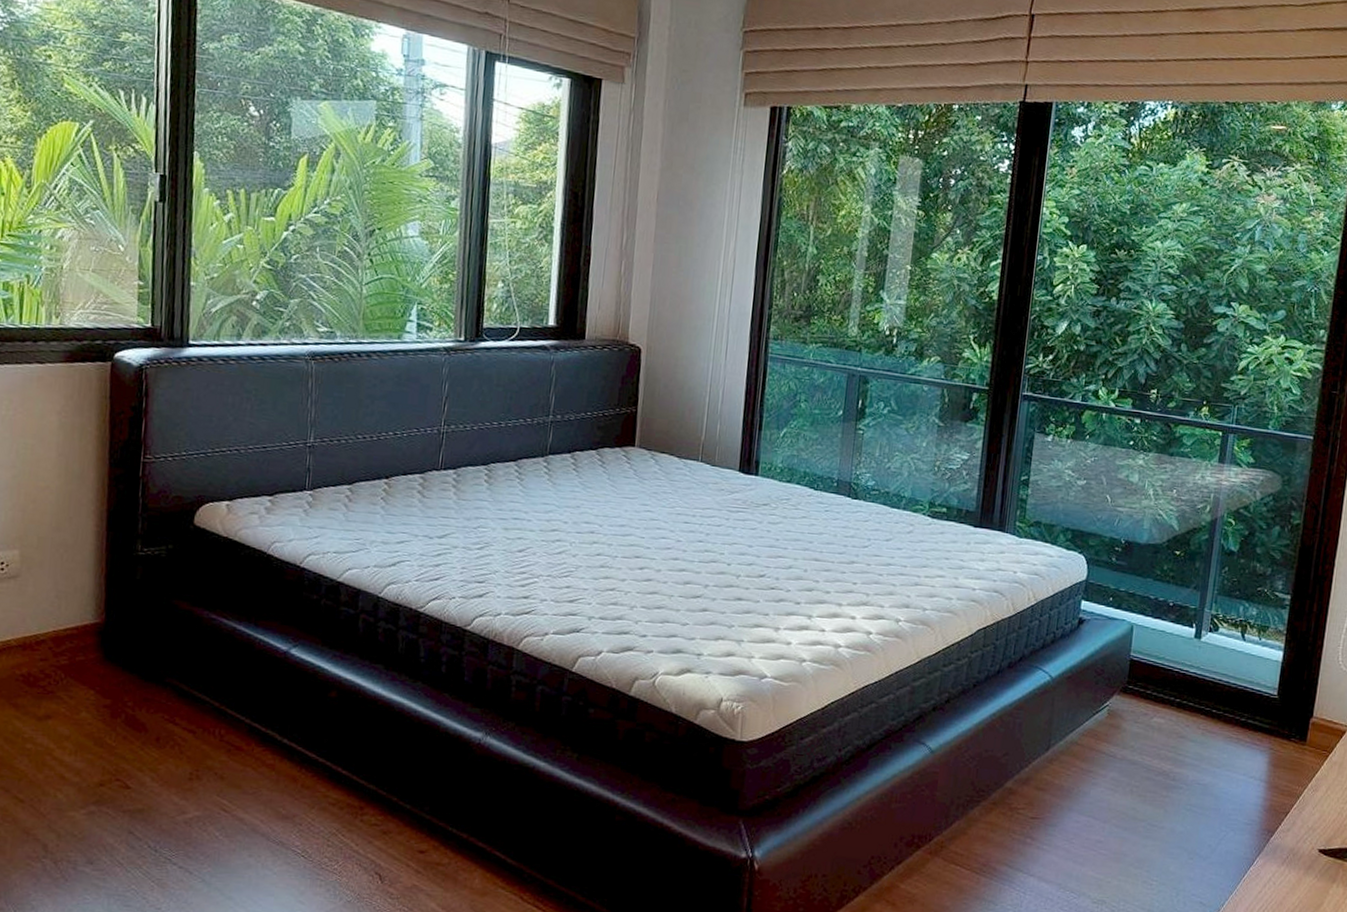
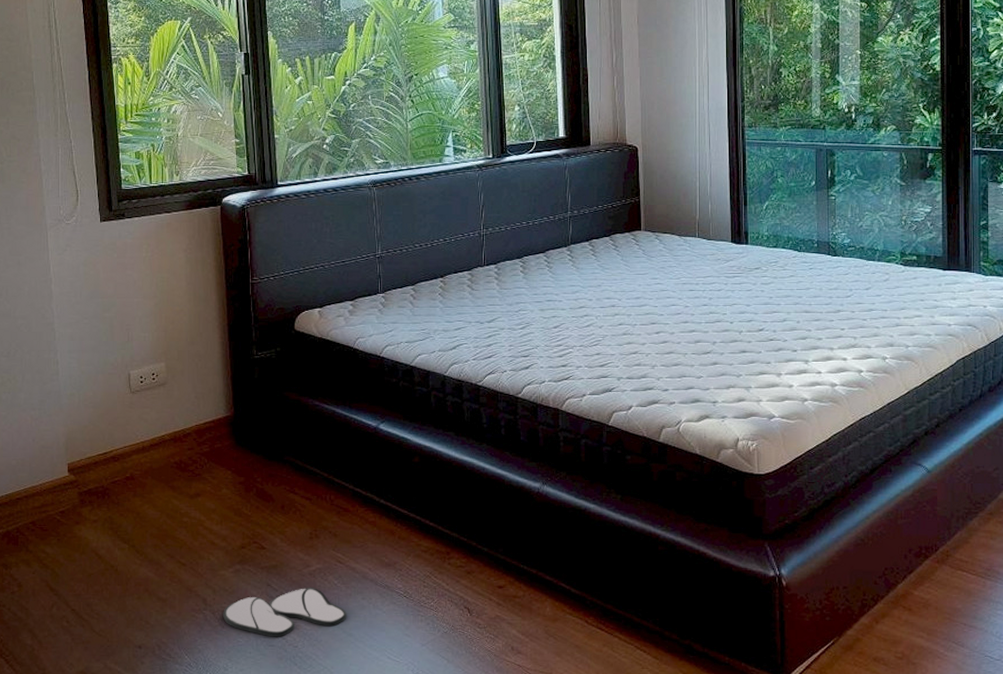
slippers: none [67,839,228,896] -> present [223,588,347,637]

